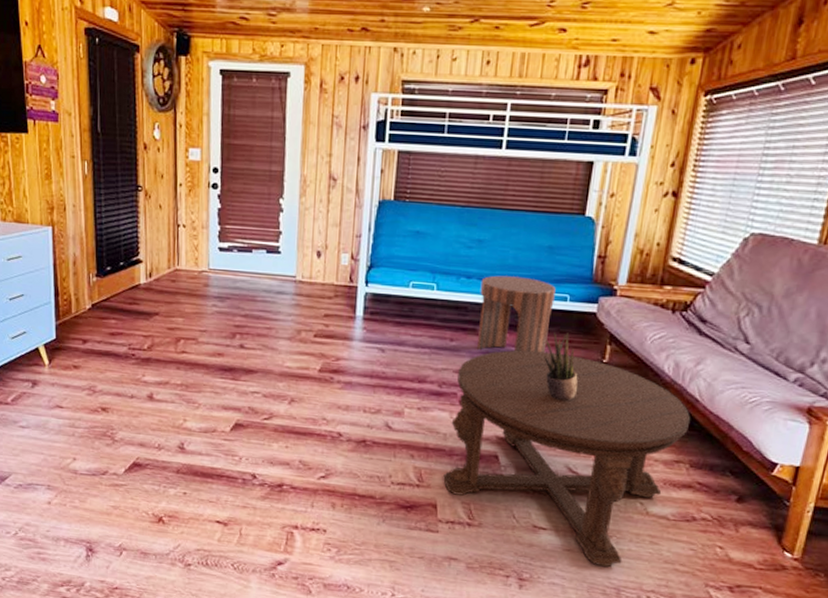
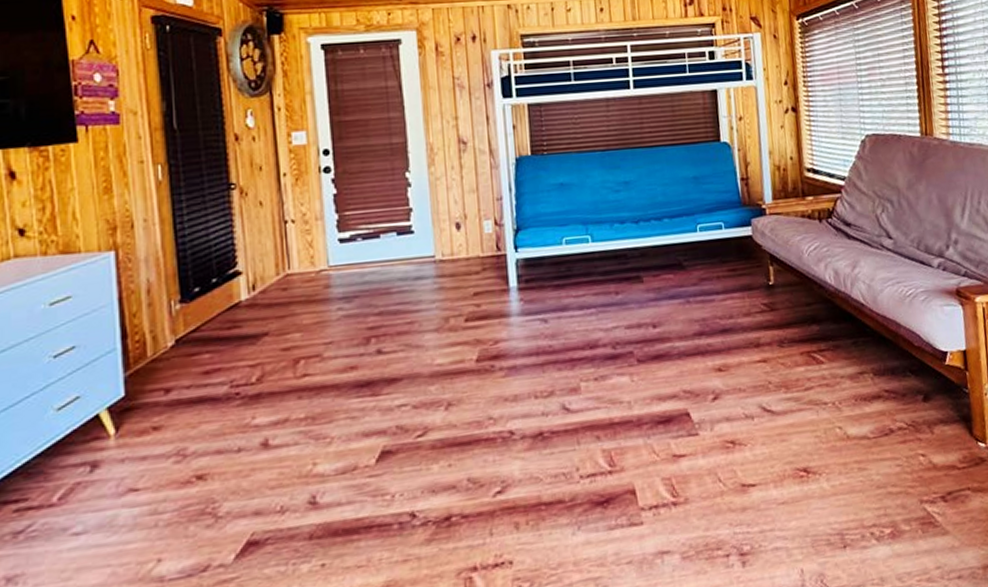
coffee table: present [442,350,691,567] -> none [630,284,863,513]
side table: present [477,275,556,353] -> none [635,212,713,297]
potted plant: present [544,331,578,400] -> none [709,261,752,335]

